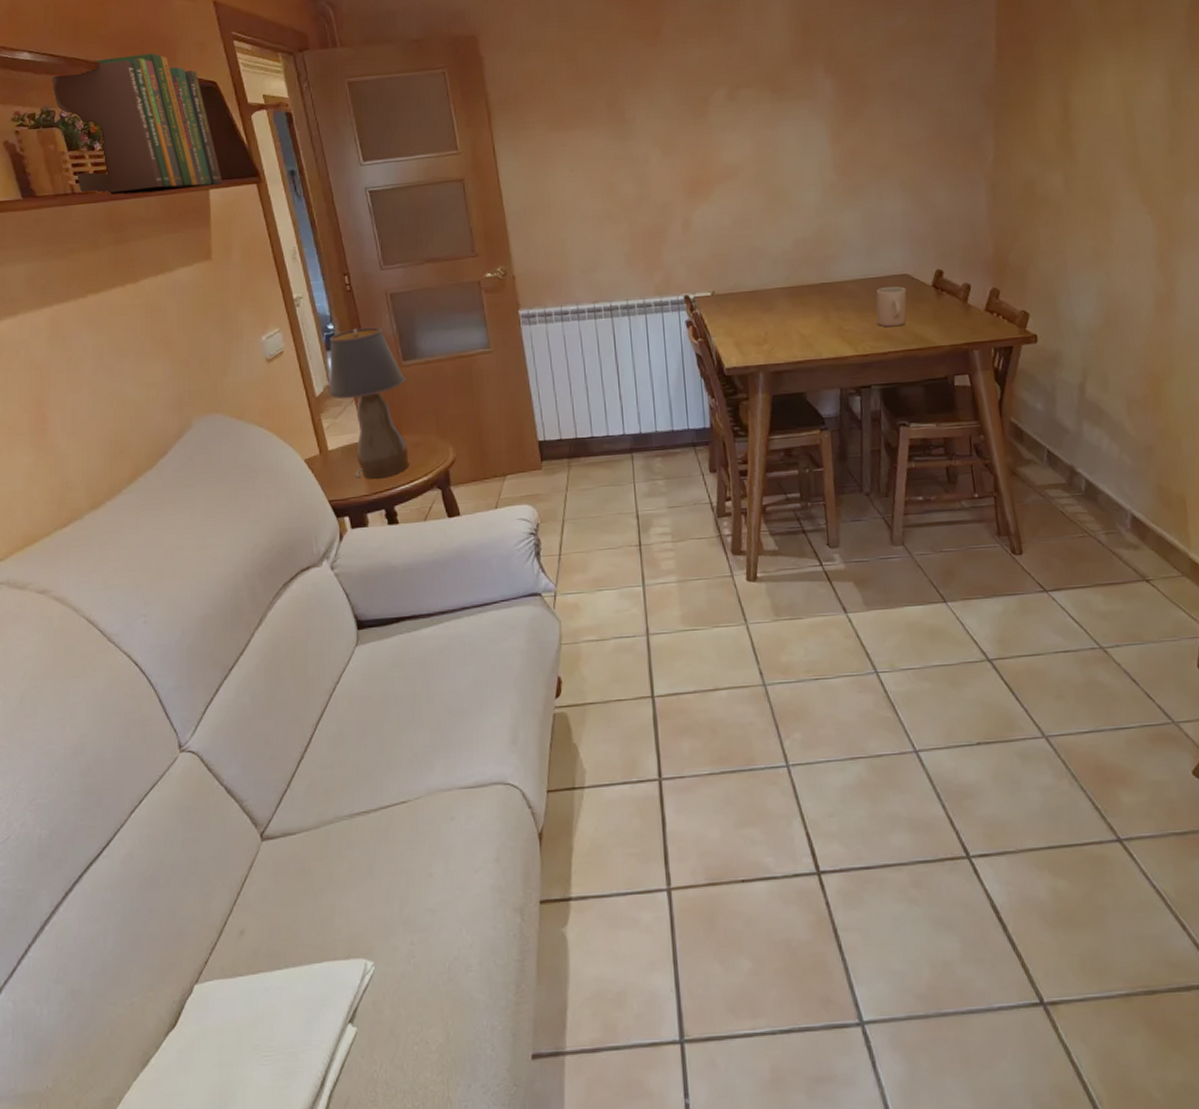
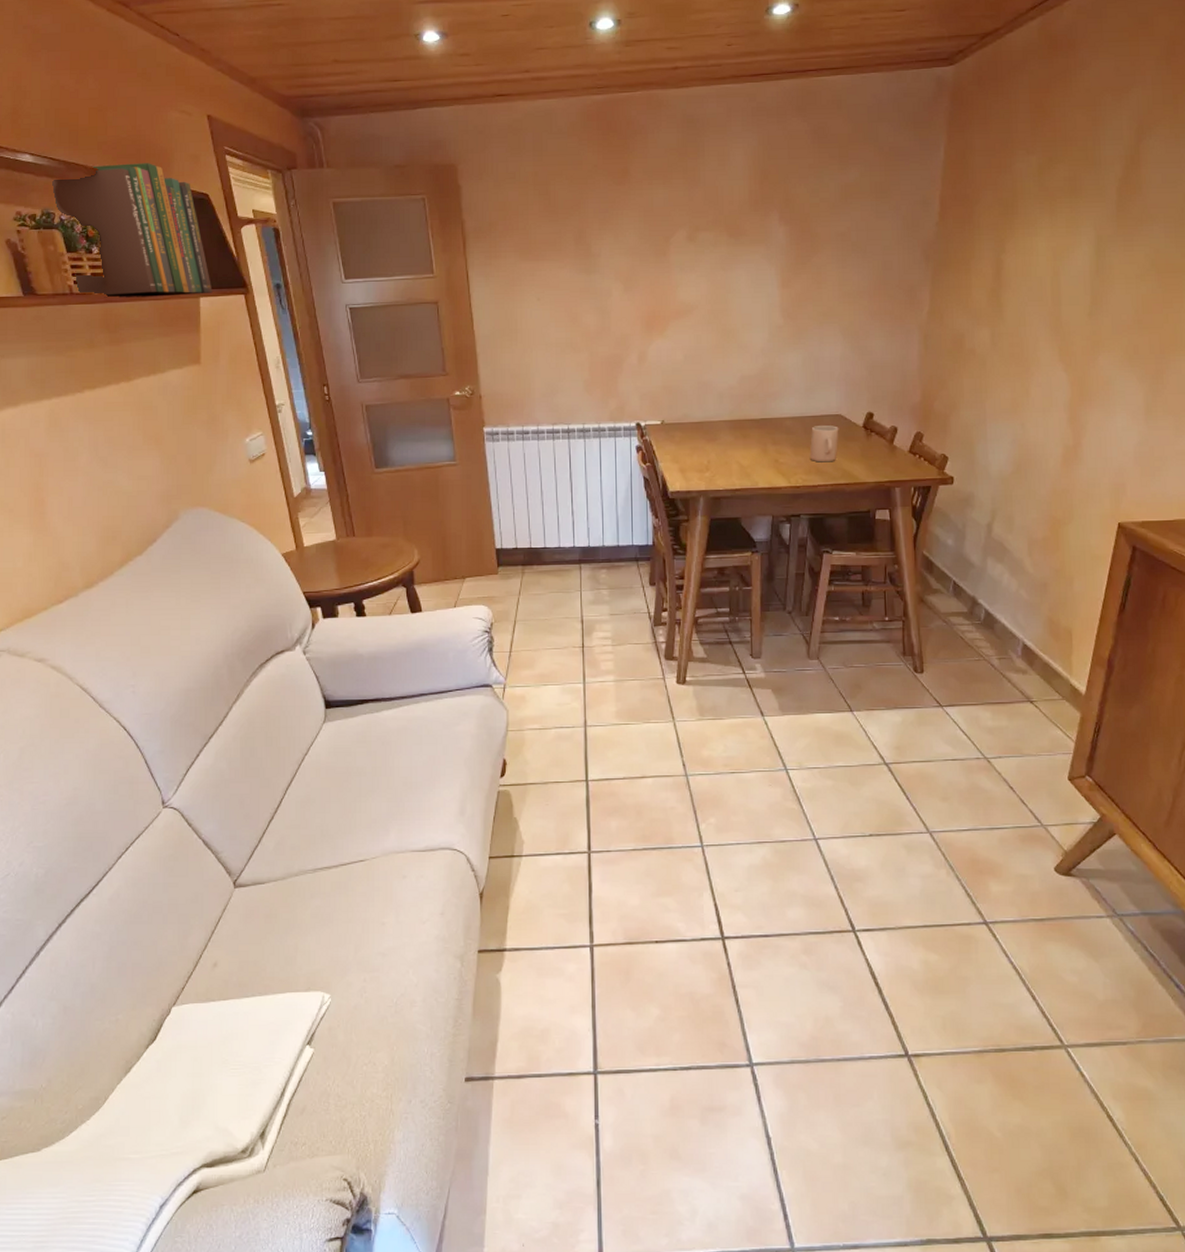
table lamp: present [328,326,409,479] -> none [306,435,377,575]

